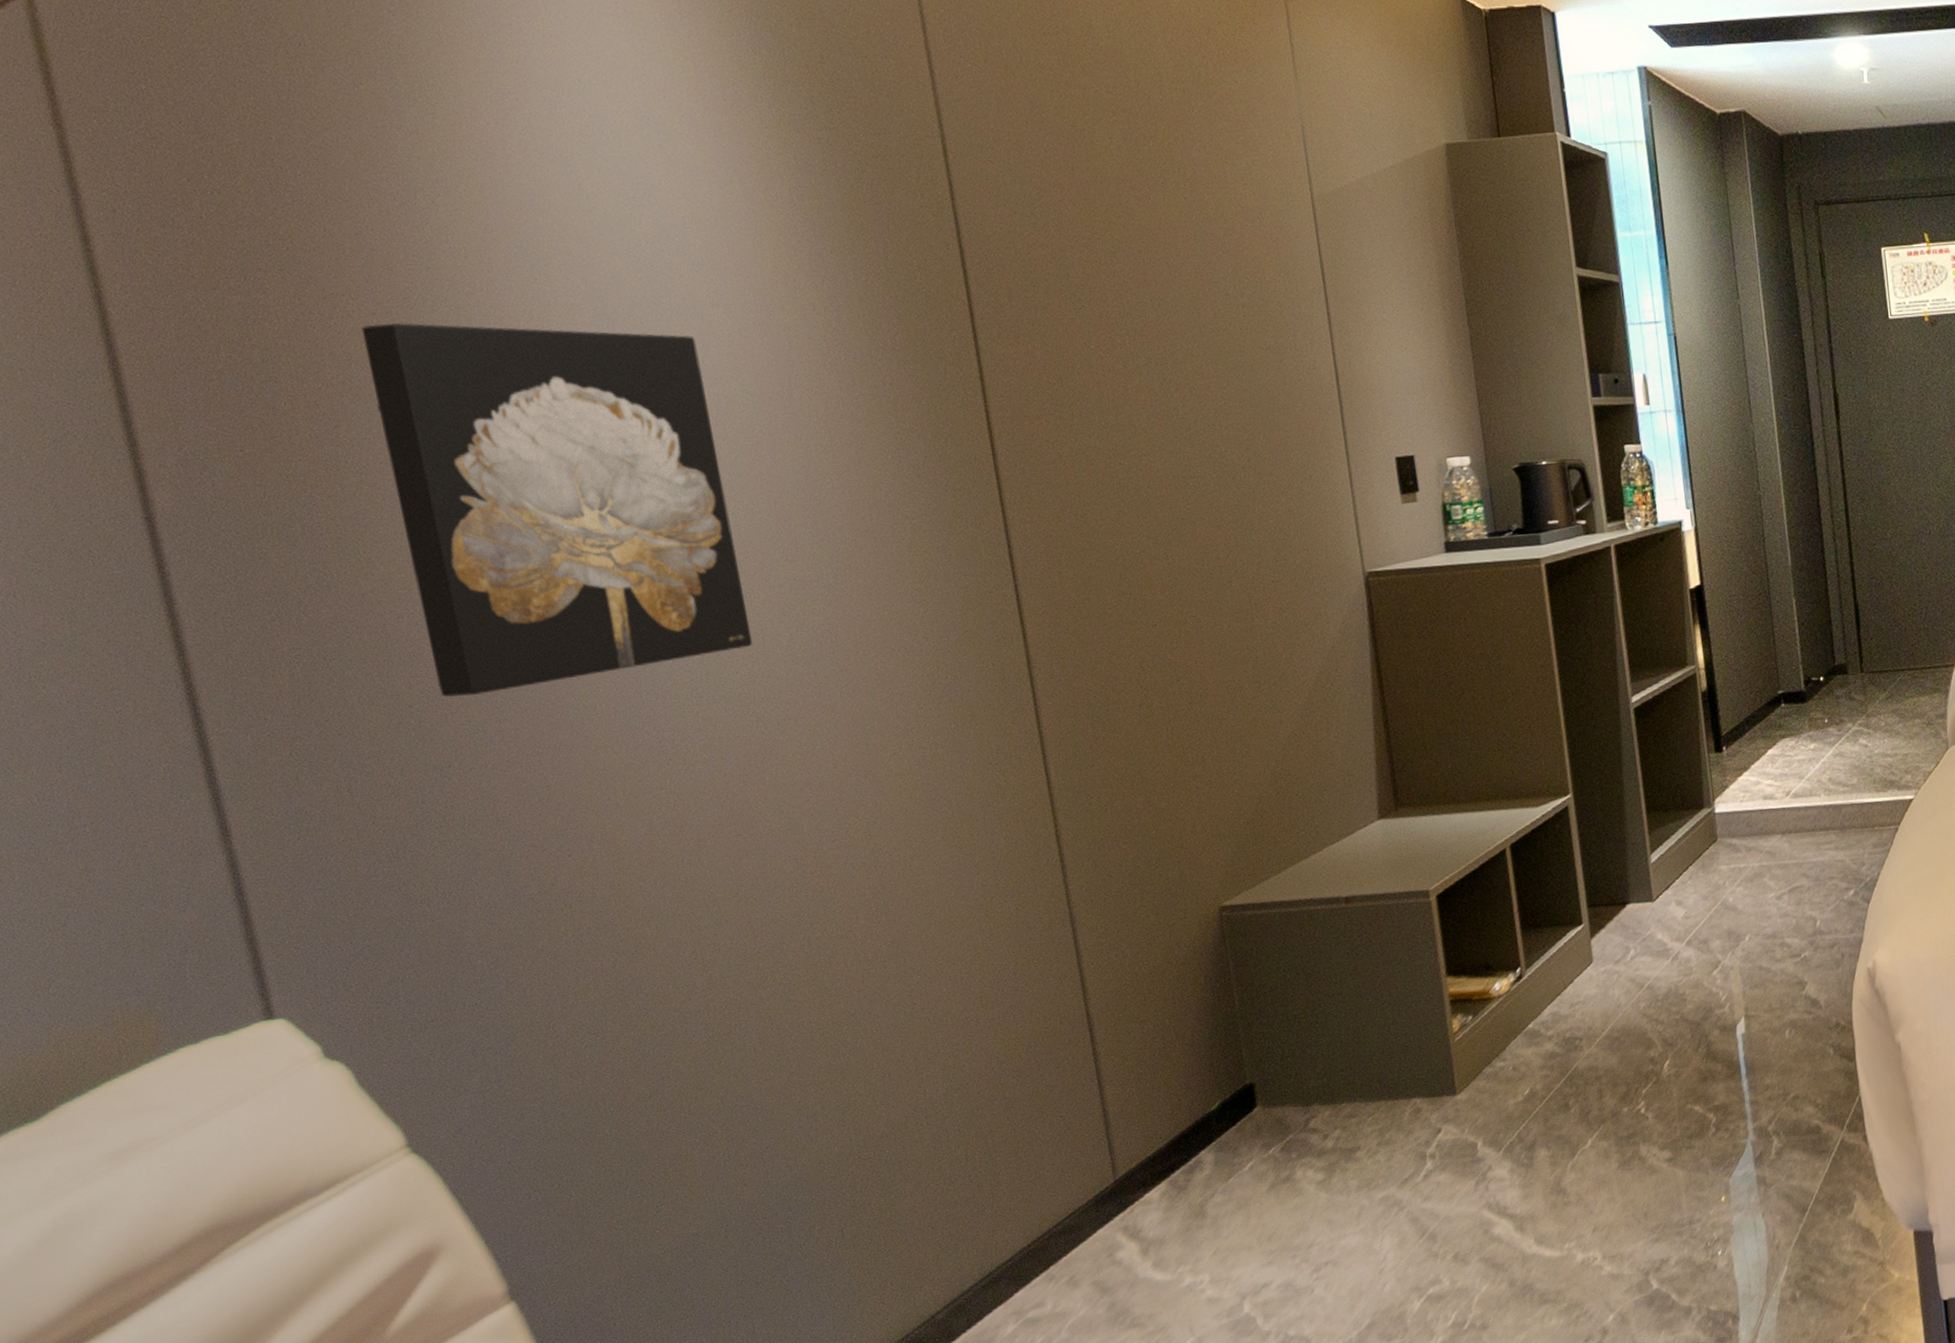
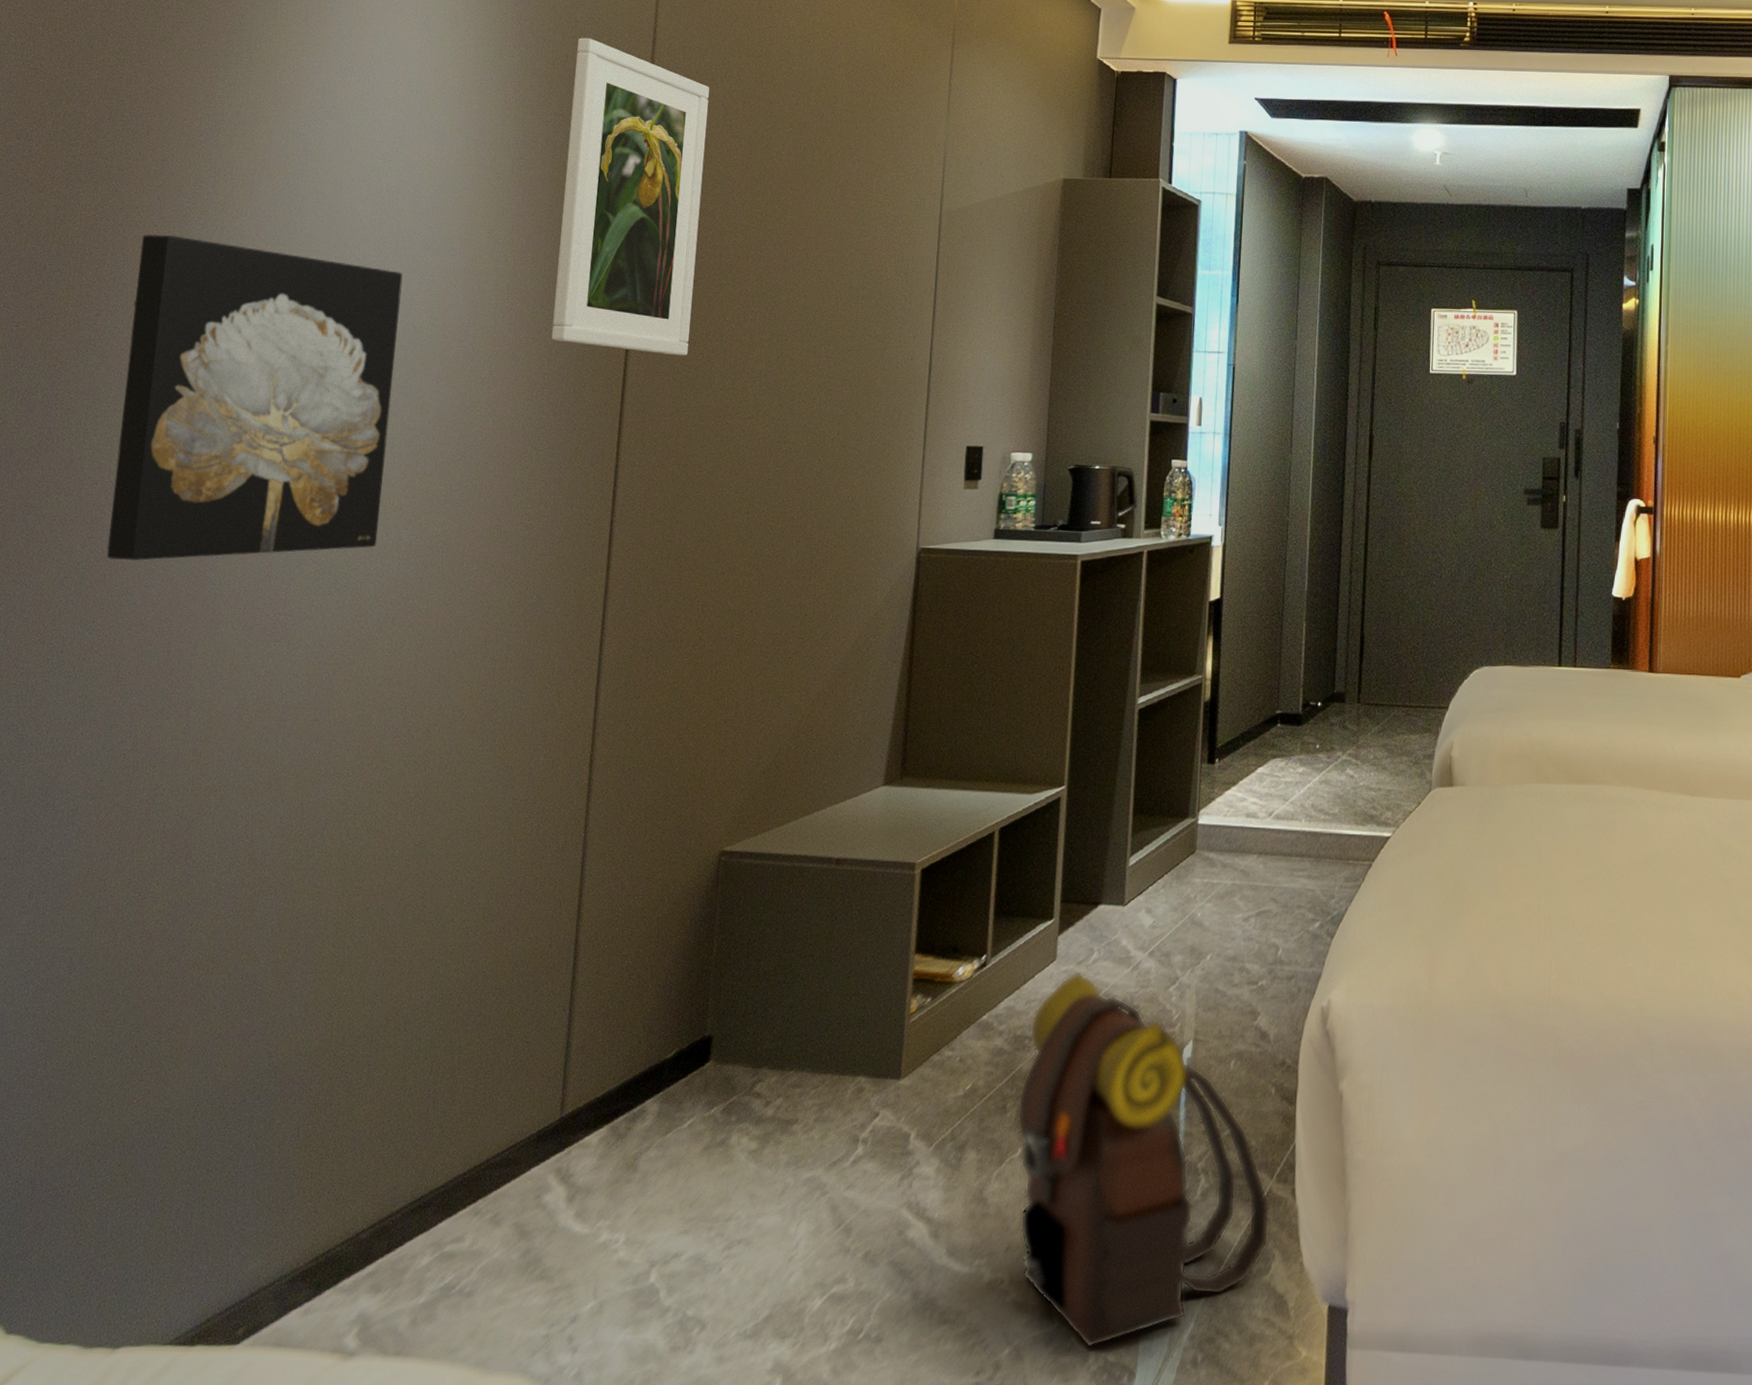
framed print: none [829,31,1057,396] -> present [551,38,709,356]
backpack: none [1578,969,1848,1303] -> present [1017,971,1271,1349]

